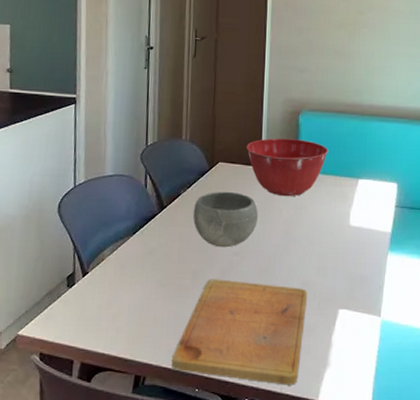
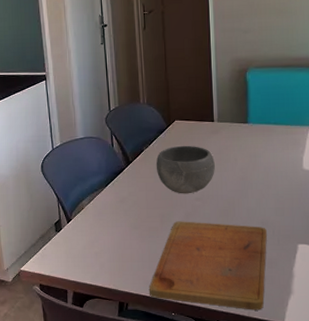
mixing bowl: present [246,138,328,197] -> none [198,94,278,147]

